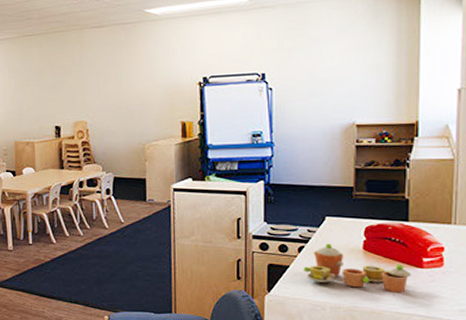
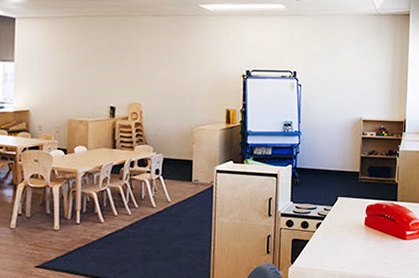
toy tea set: present [303,243,412,293] -> none [320,220,399,261]

